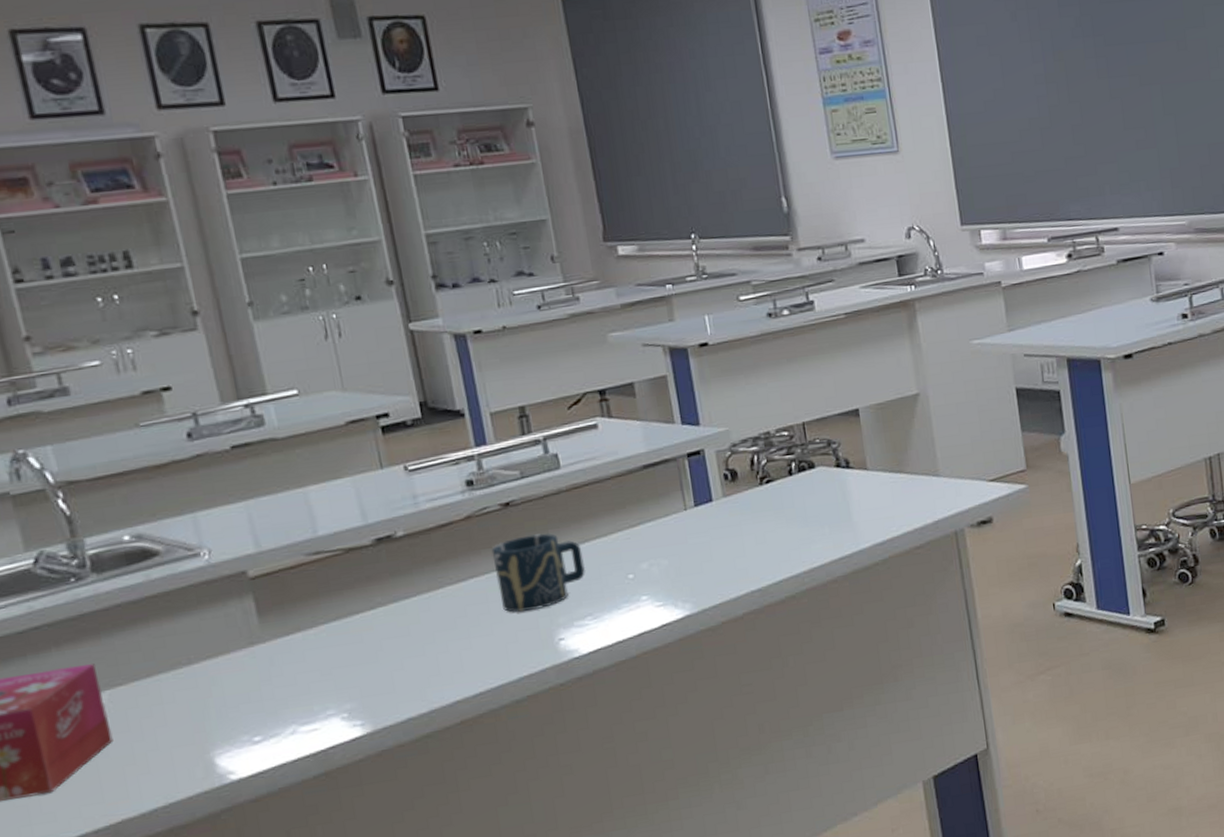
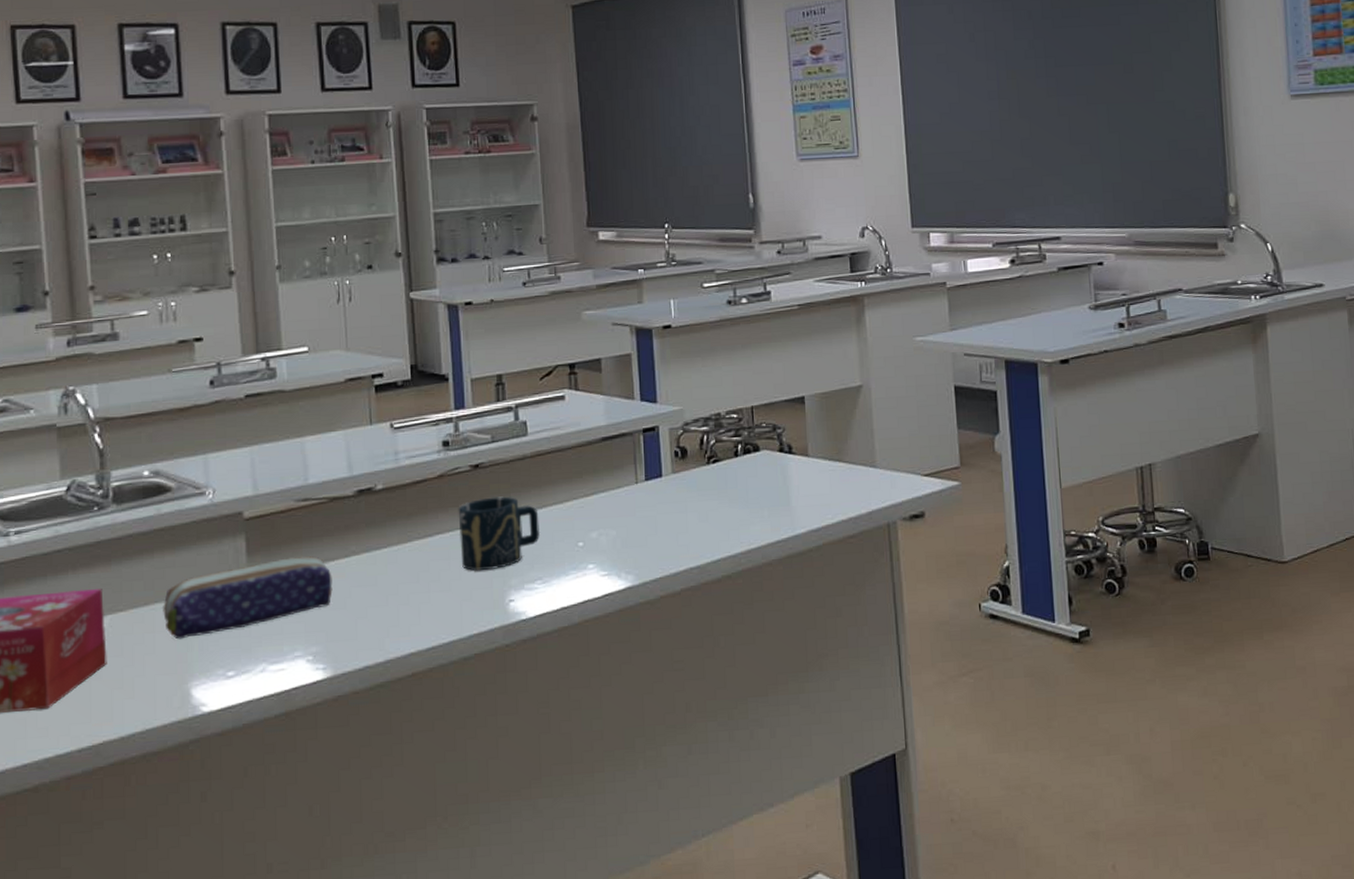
pencil case: none [168,610,362,709] -> present [163,556,333,640]

